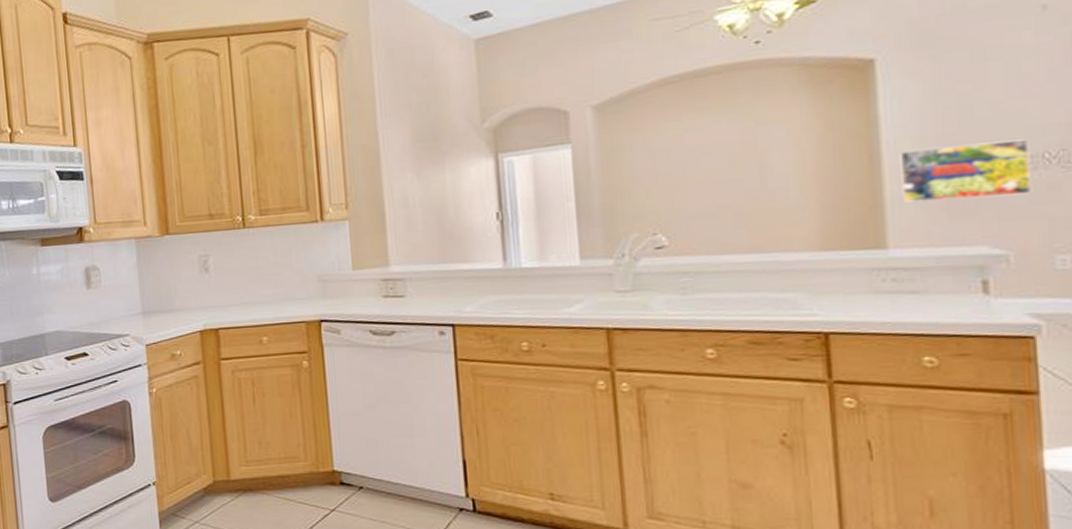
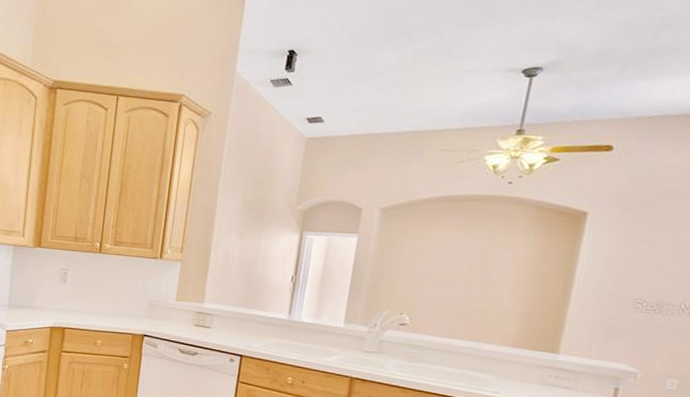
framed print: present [899,139,1031,203] -> none [578,285,674,332]

